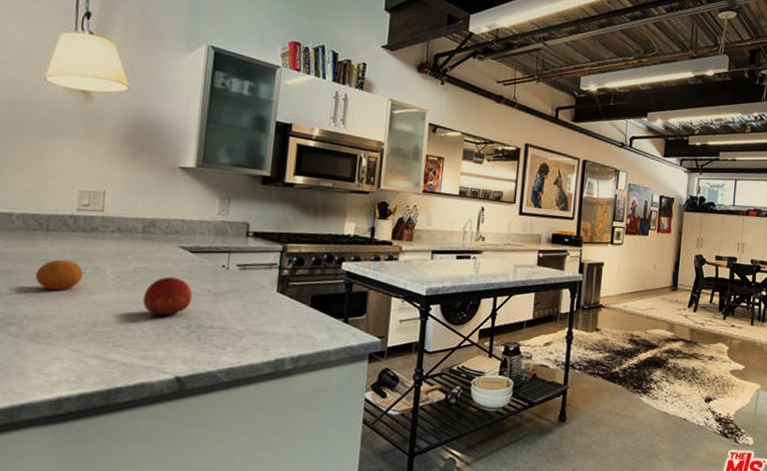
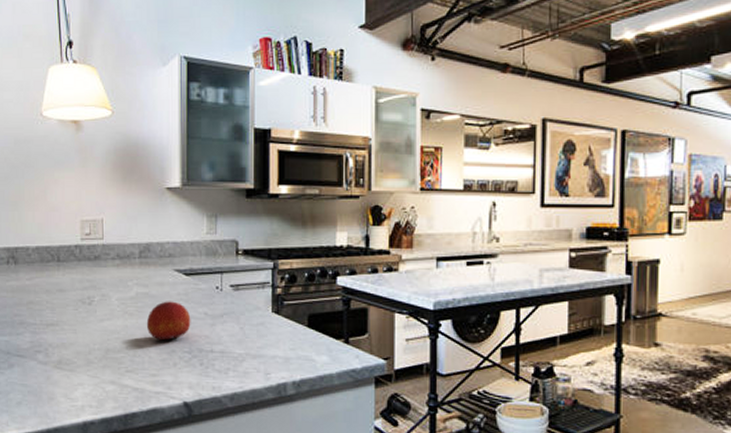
fruit: present [35,259,84,291] -> none [54,289,93,319]

